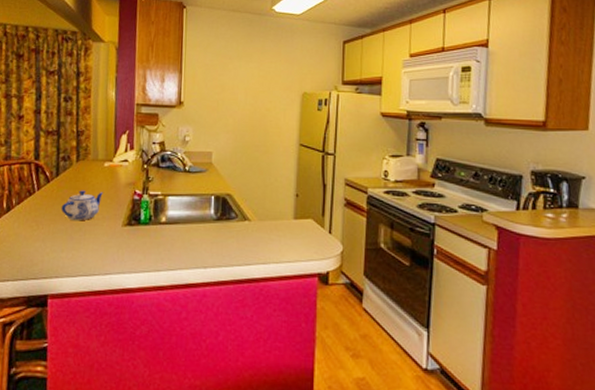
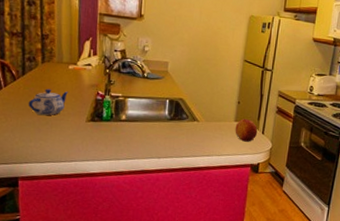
fruit: none [295,215,323,245] -> present [235,119,258,142]

